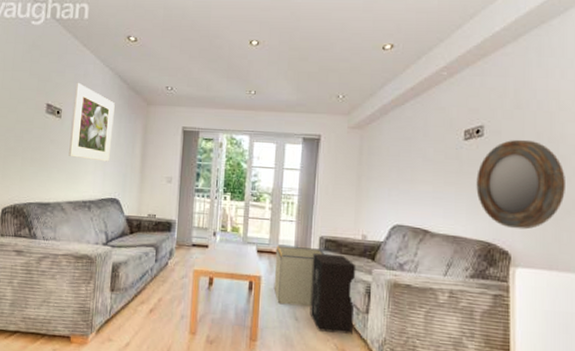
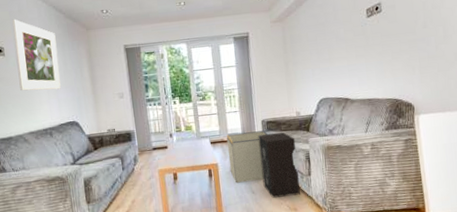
home mirror: present [476,139,565,230] -> none [380,9,449,85]

